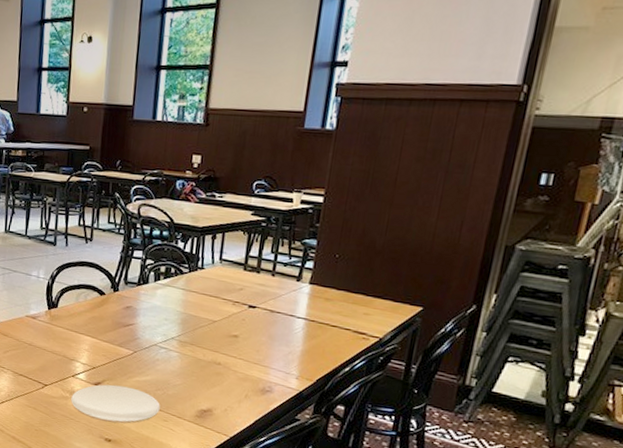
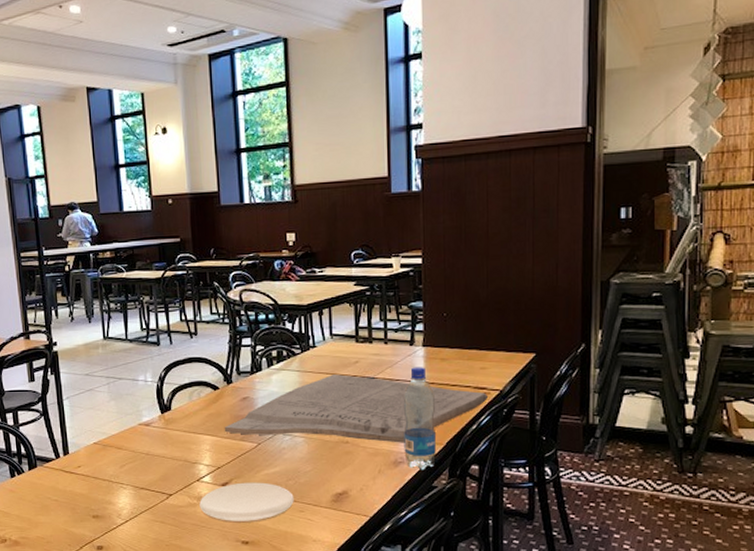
newspaper: none [104,297,367,374] -> present [224,374,489,443]
bottle: none [273,302,313,402] -> present [403,367,436,470]

